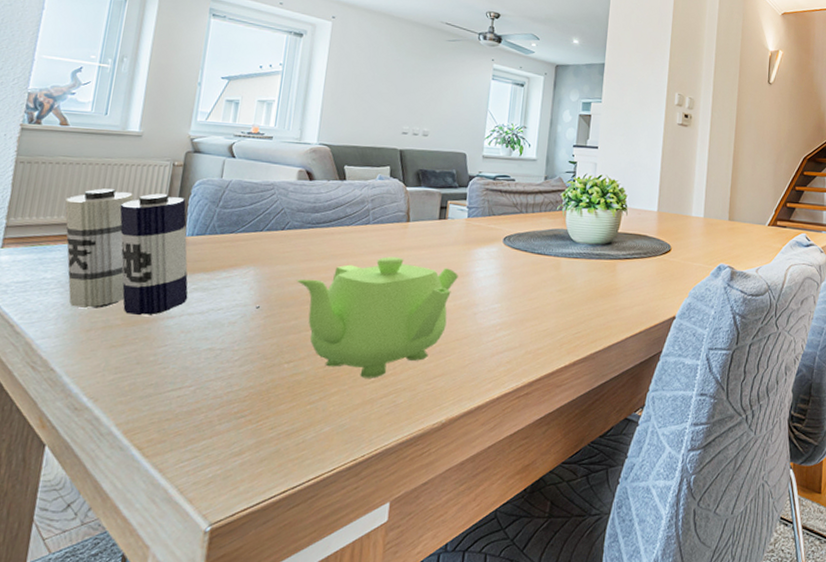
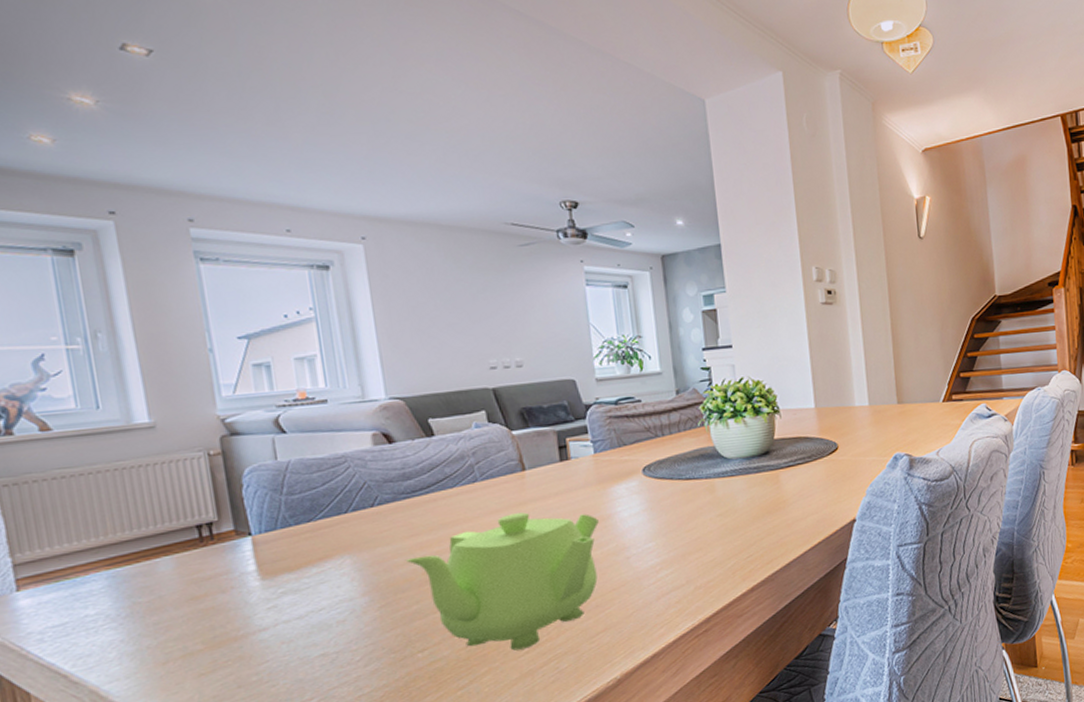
candle: present [65,188,261,316] -> none [81,491,371,641]

